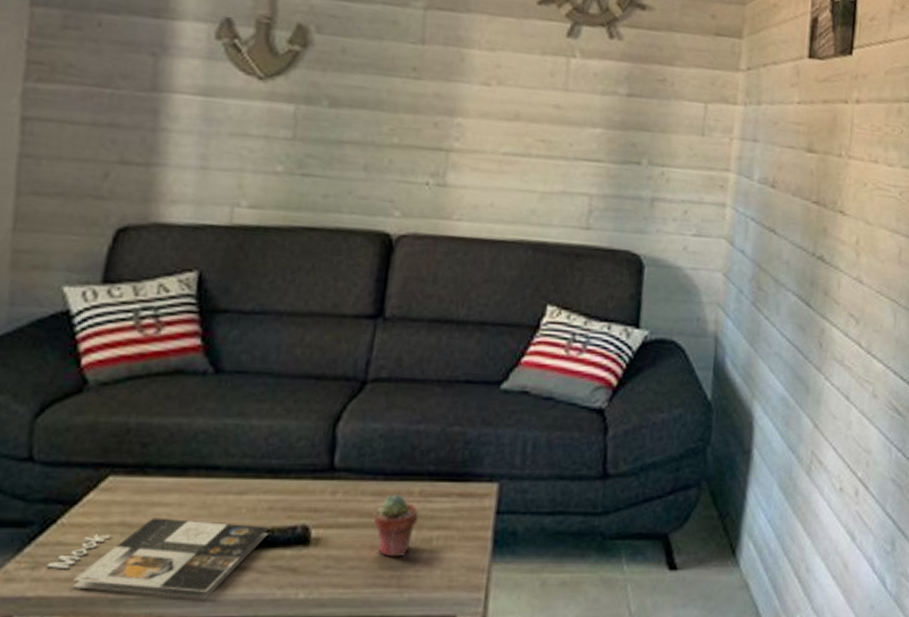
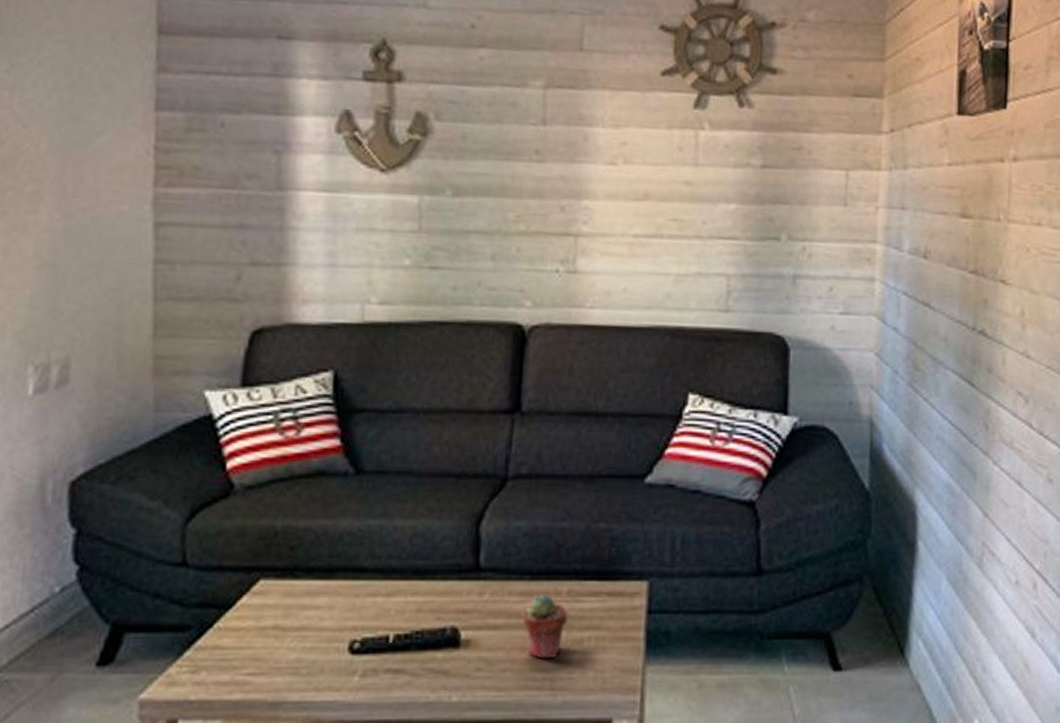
magazine: present [47,517,269,599] -> none [207,620,418,702]

